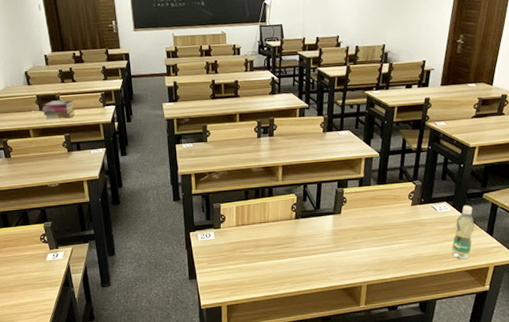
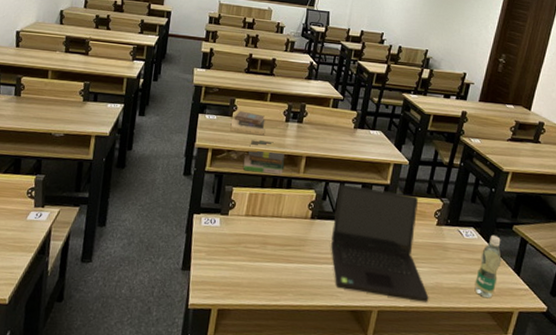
books: present [41,100,76,120] -> none [66,45,105,66]
books: none [207,134,239,155] -> present [230,110,265,136]
books: none [224,158,264,188] -> present [243,140,285,175]
laptop: none [316,183,411,272] -> present [331,184,429,303]

